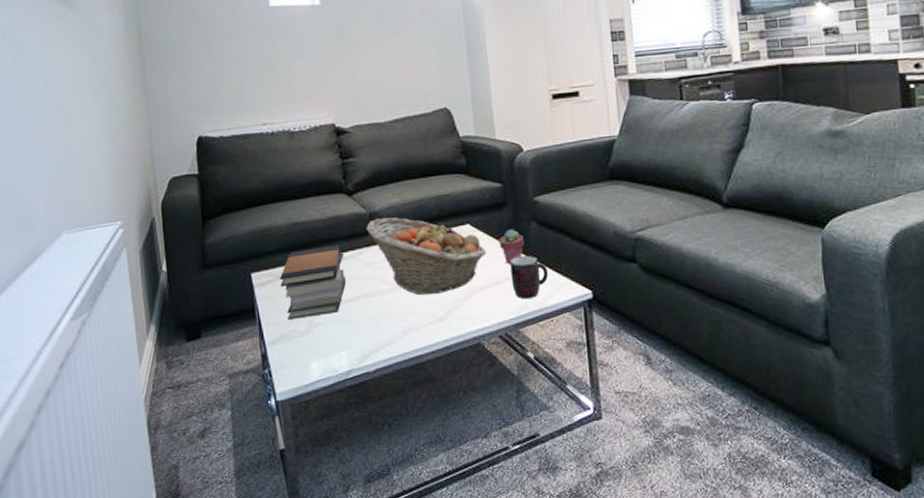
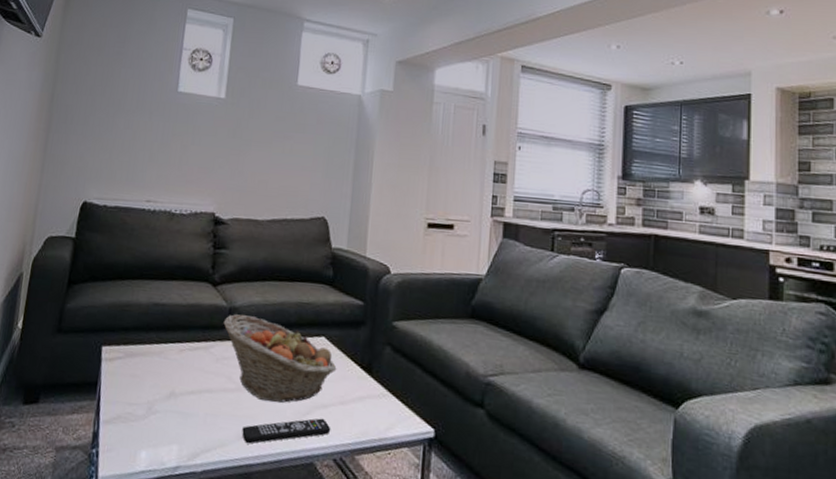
book stack: present [279,245,347,319] -> none [127,332,197,403]
remote control: none [405,300,492,337] -> present [242,418,331,444]
potted succulent: present [498,229,524,264] -> none [350,349,376,386]
mug: present [510,255,549,300] -> none [355,379,395,426]

